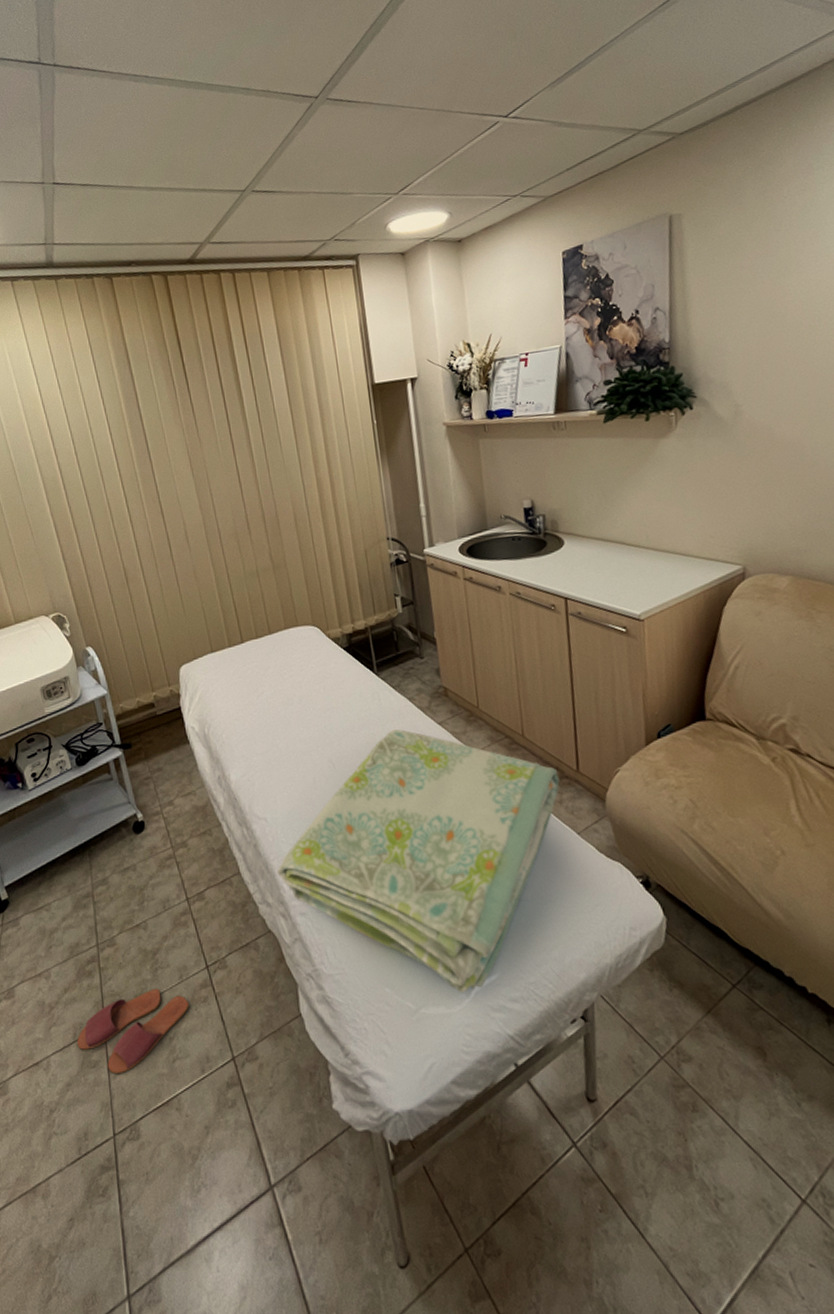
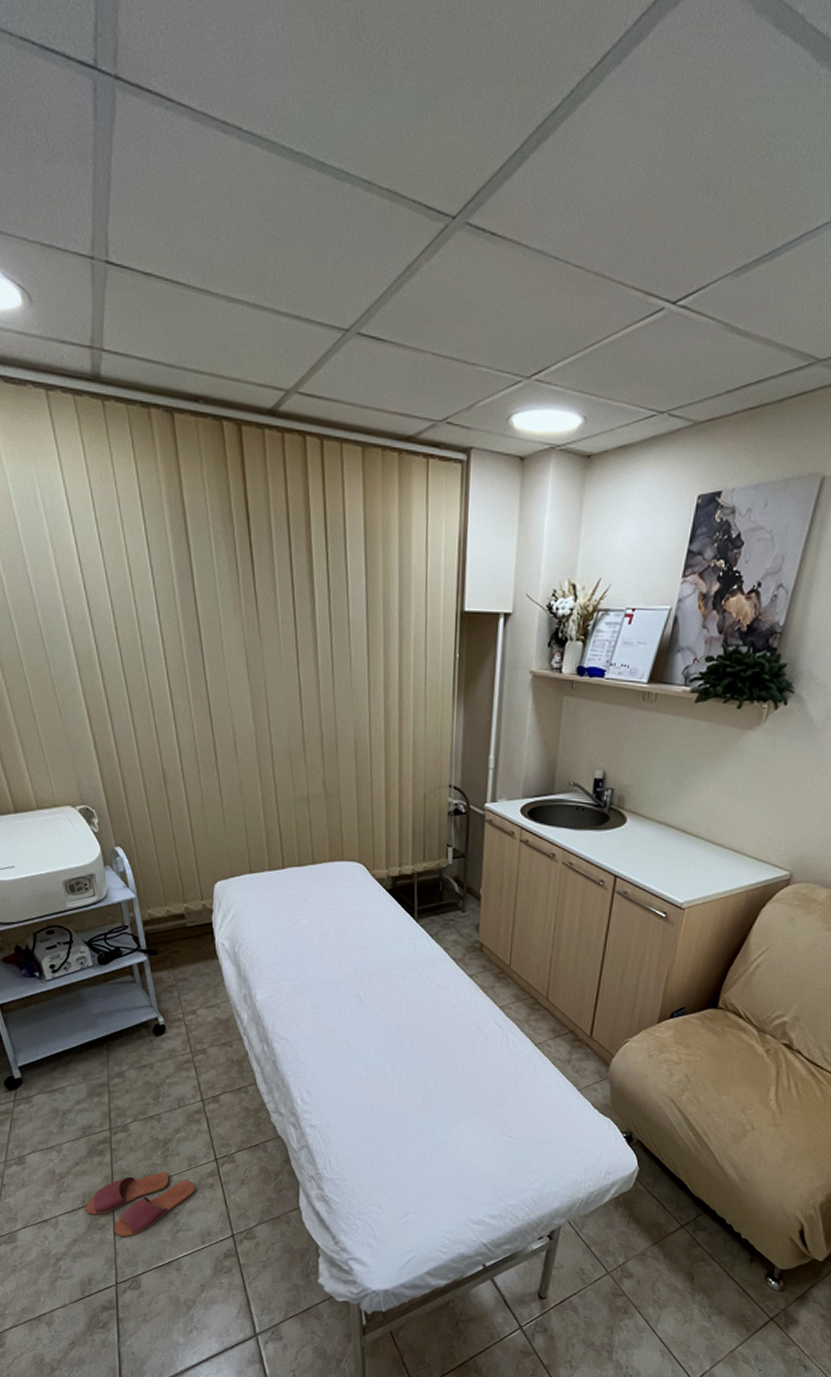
towel: present [277,729,560,994] -> none [292,975,573,1207]

